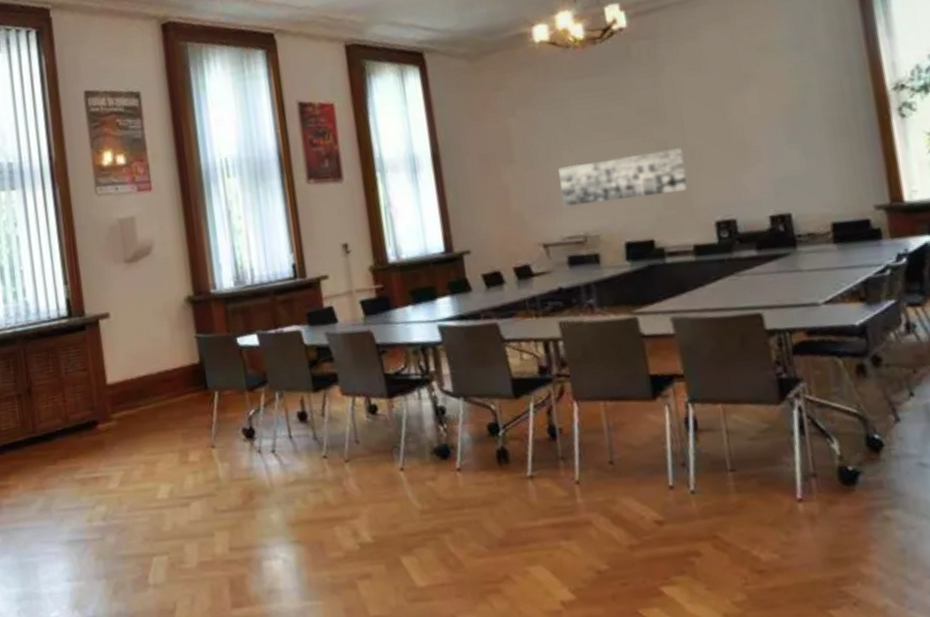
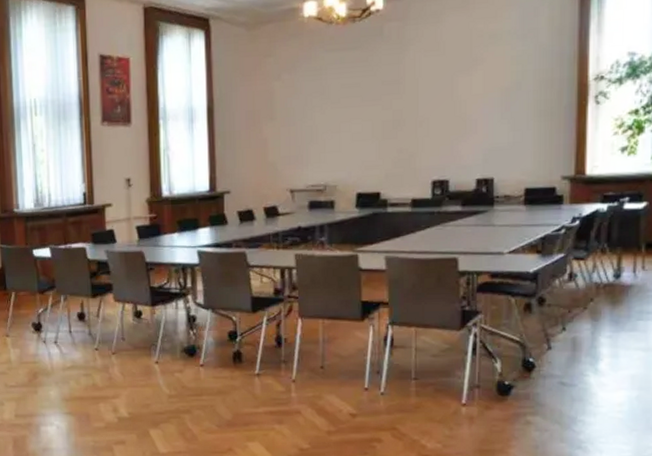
wall art: present [558,148,688,207] -> none [309,117,415,160]

